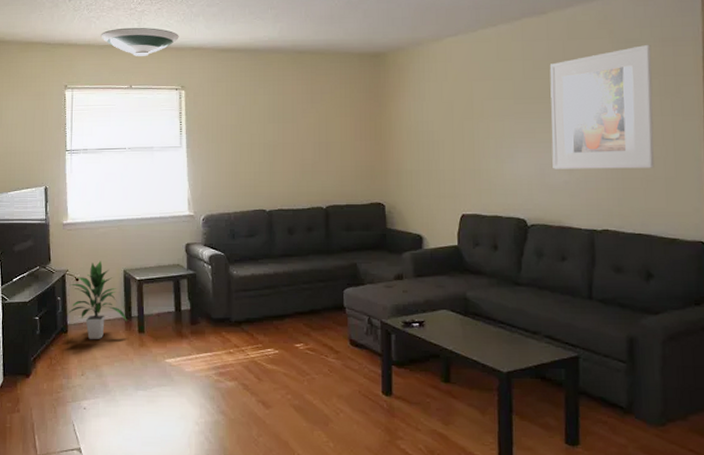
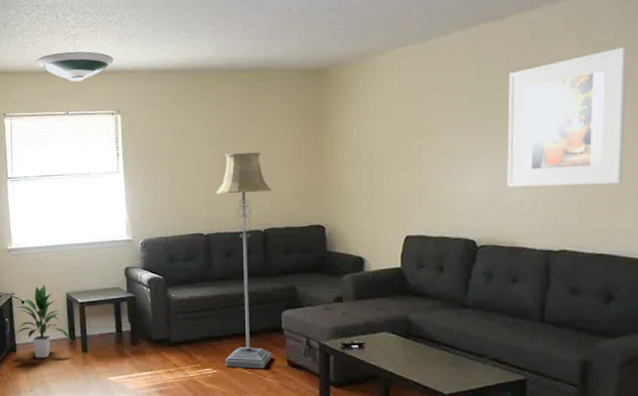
floor lamp: none [279,130,333,349] -> present [216,152,272,369]

